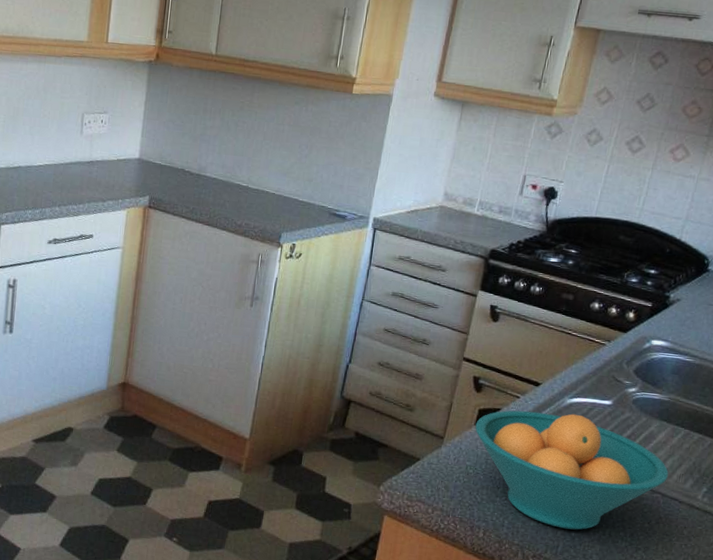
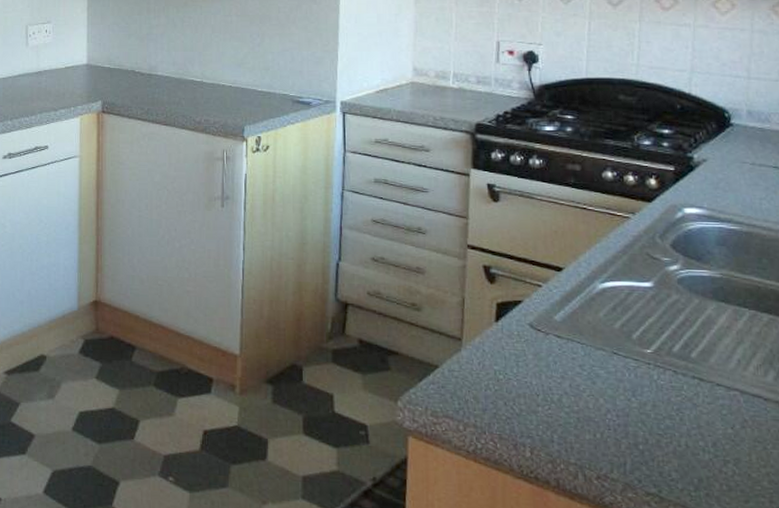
fruit bowl: present [475,410,669,530] -> none [496,300,743,442]

